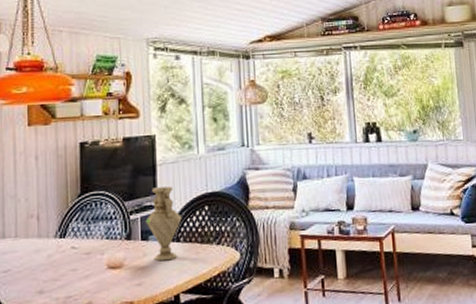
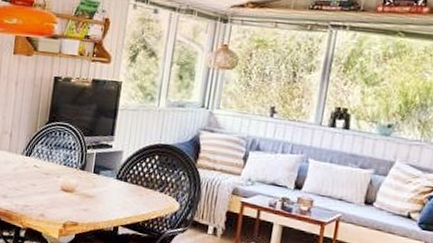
vase: present [146,186,182,261] -> none [100,129,133,196]

